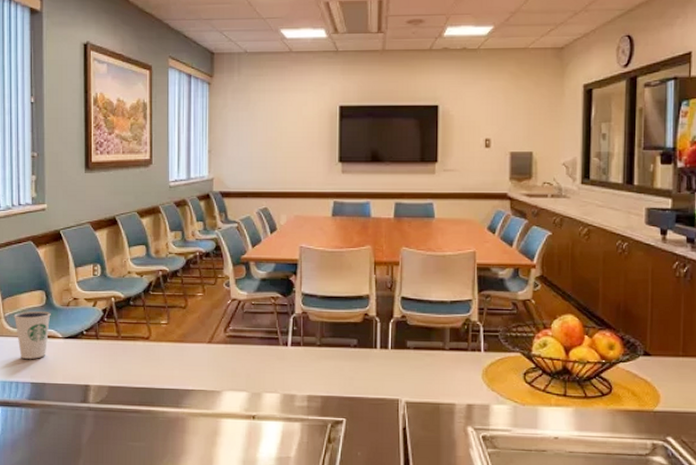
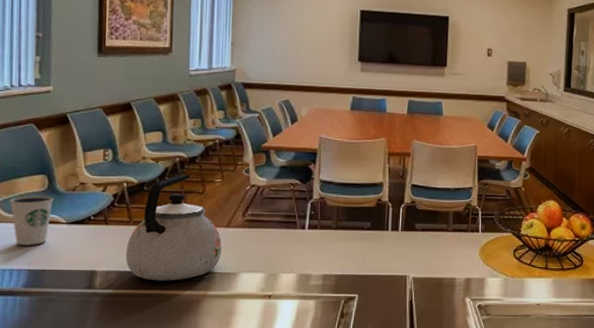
kettle: none [115,288,205,398] -> present [125,174,222,281]

